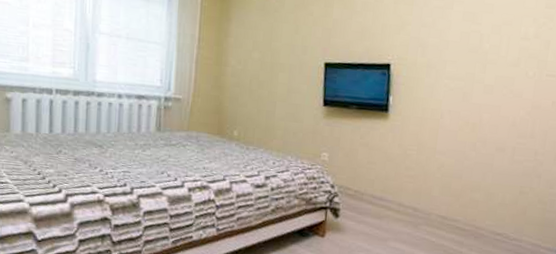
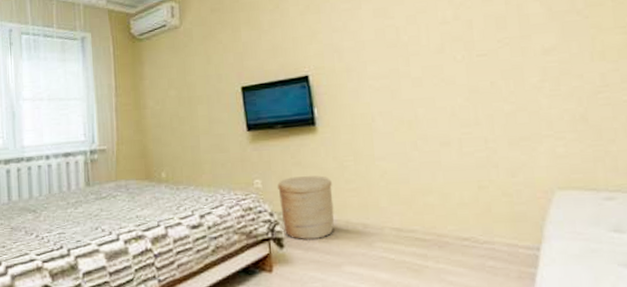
woven basket: none [342,155,393,215] -> present [277,176,334,240]

